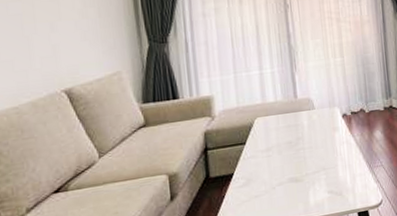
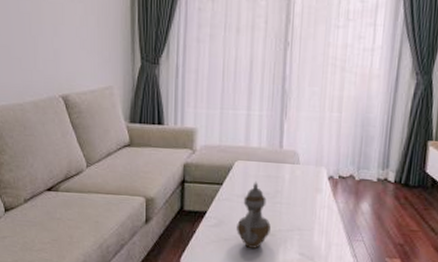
teapot: none [265,133,298,200] -> present [237,180,271,249]

